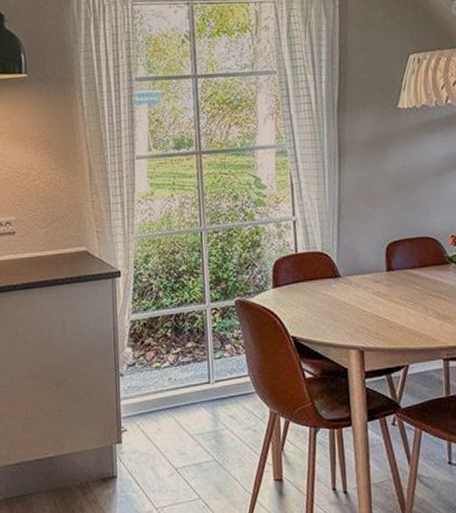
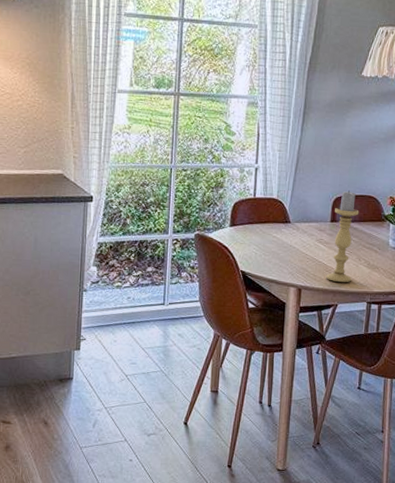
candle holder: none [389,234,421,339] -> present [326,191,359,283]

